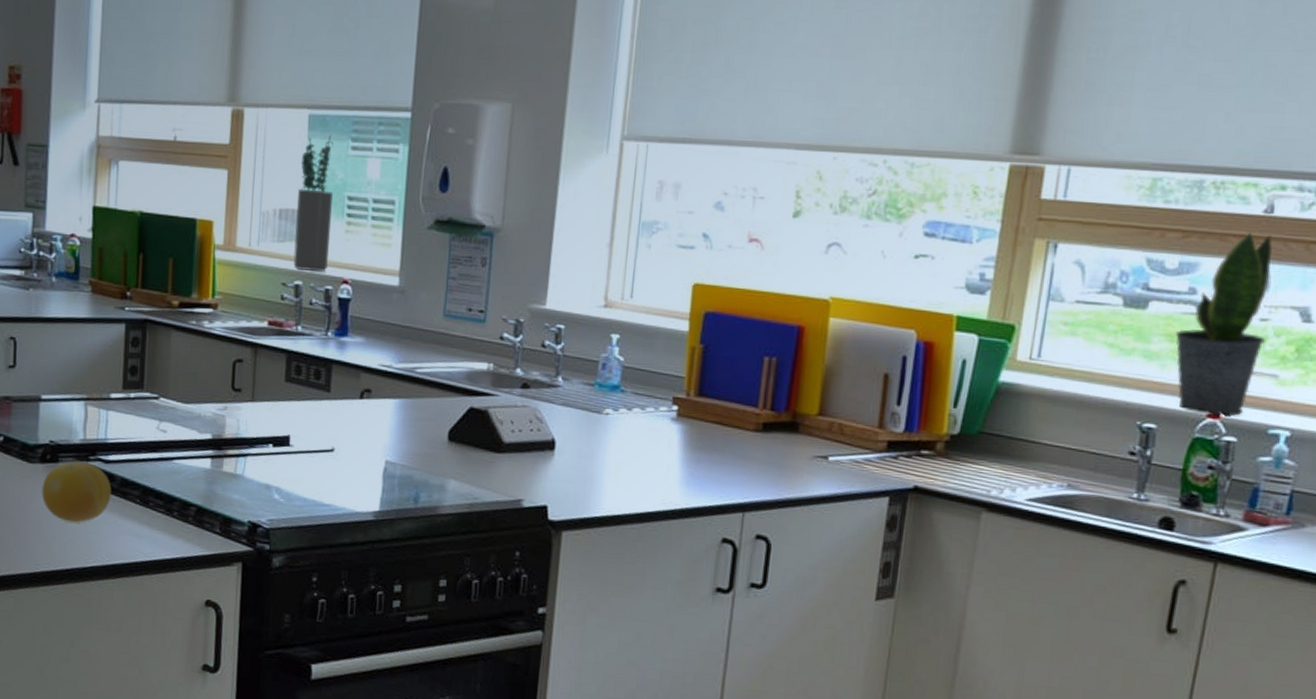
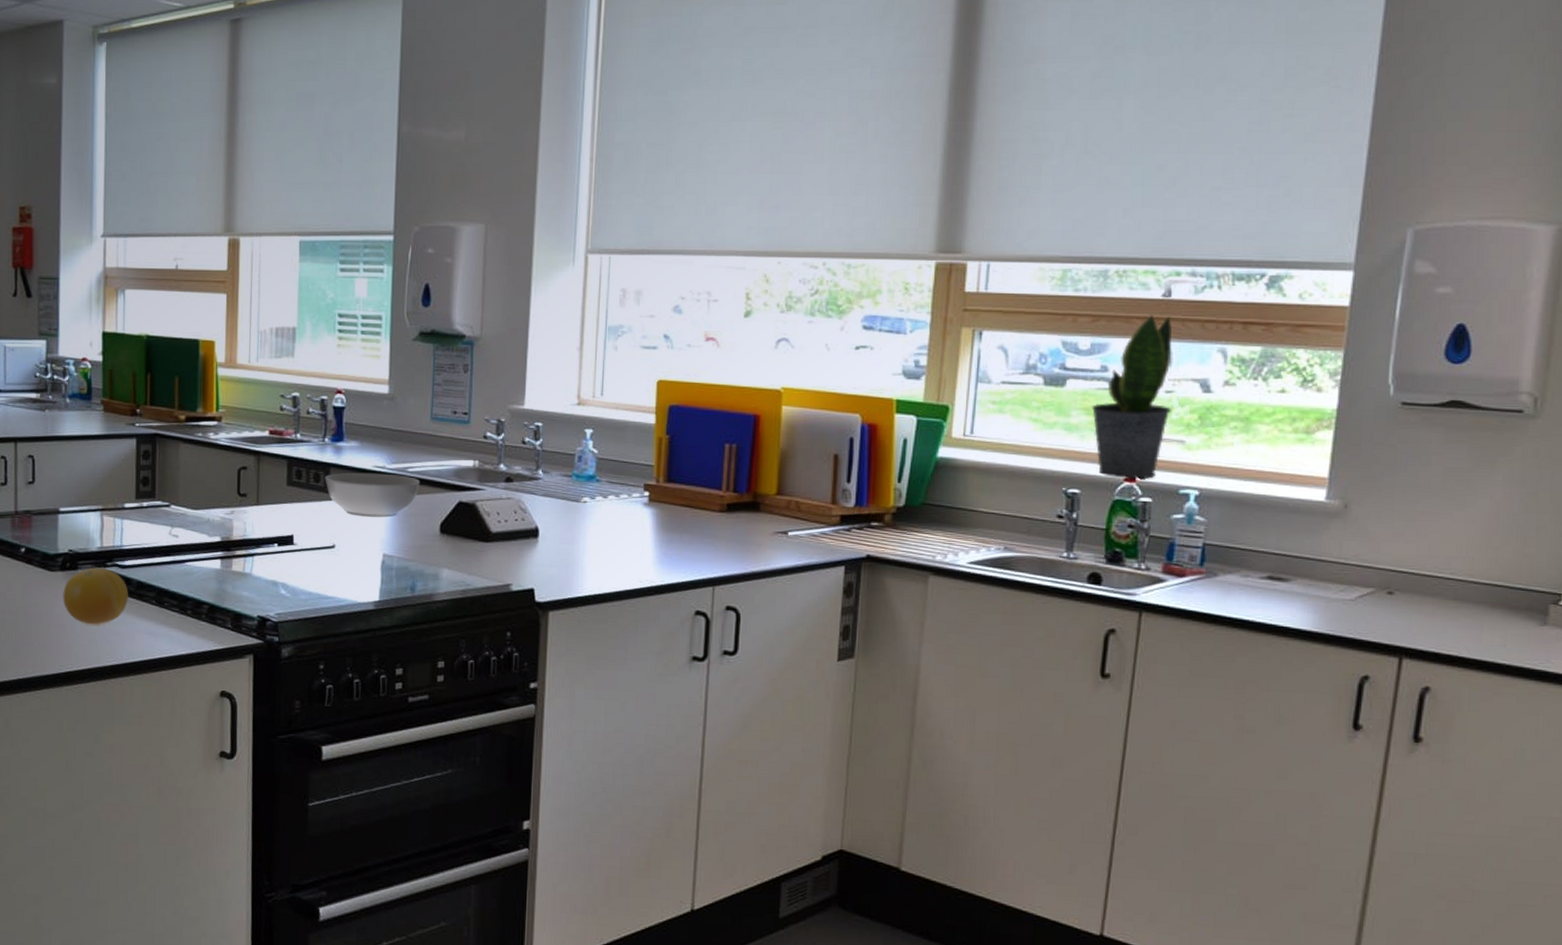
vase: present [293,136,334,271] -> none [290,259,325,383]
bowl: none [326,370,430,421] -> present [325,472,421,518]

